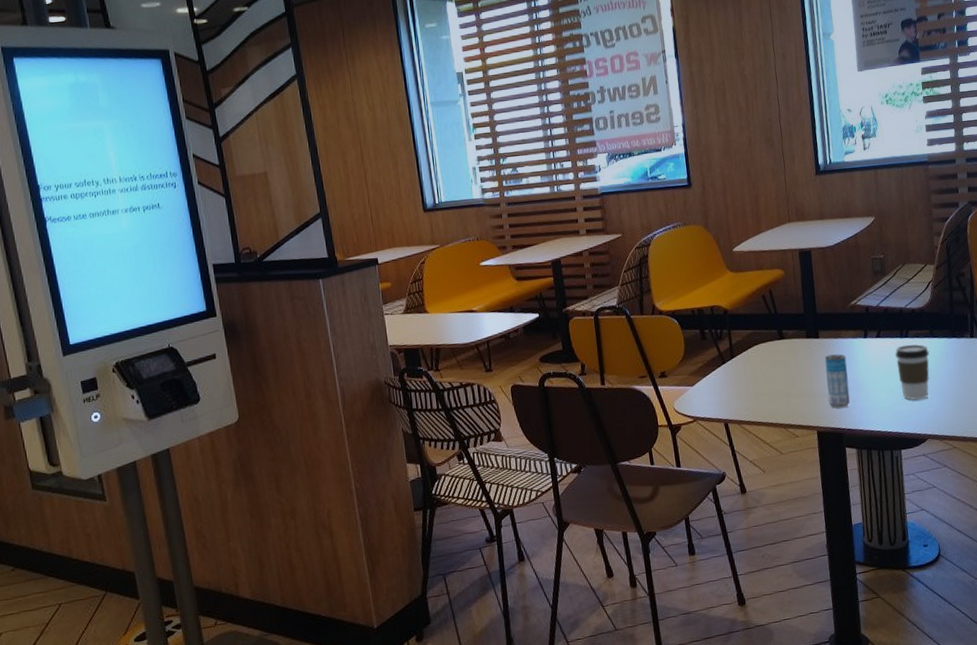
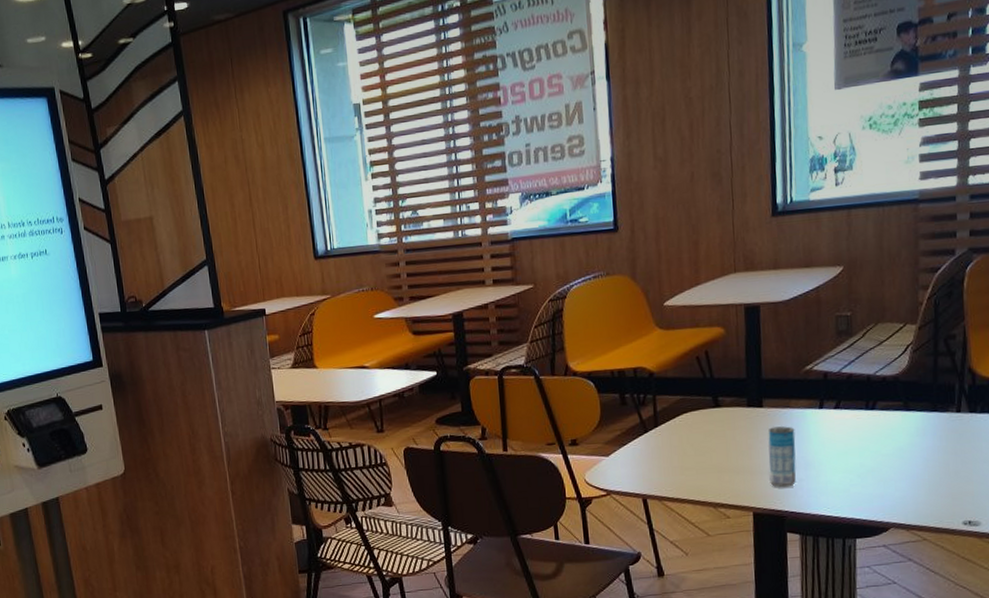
coffee cup: present [895,344,930,400] -> none [857,417,902,483]

